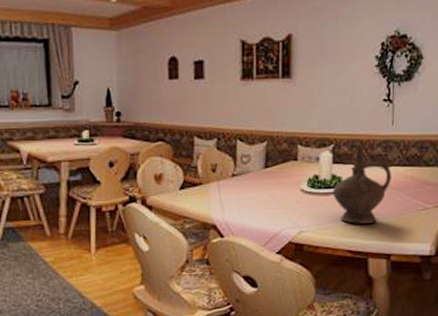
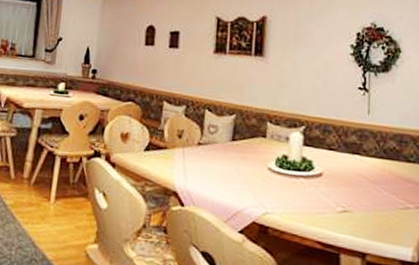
ceremonial vessel: present [333,145,393,224] -> none [302,130,369,216]

